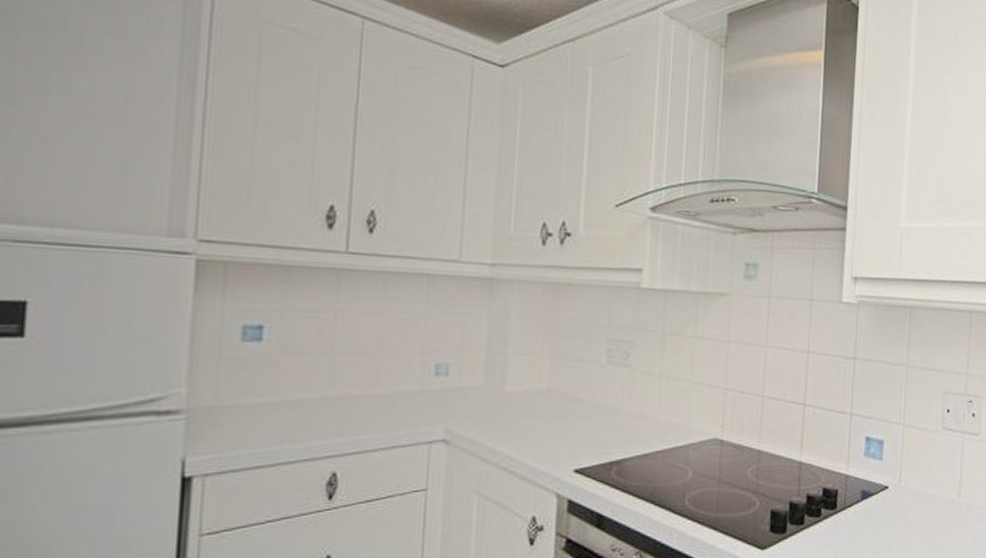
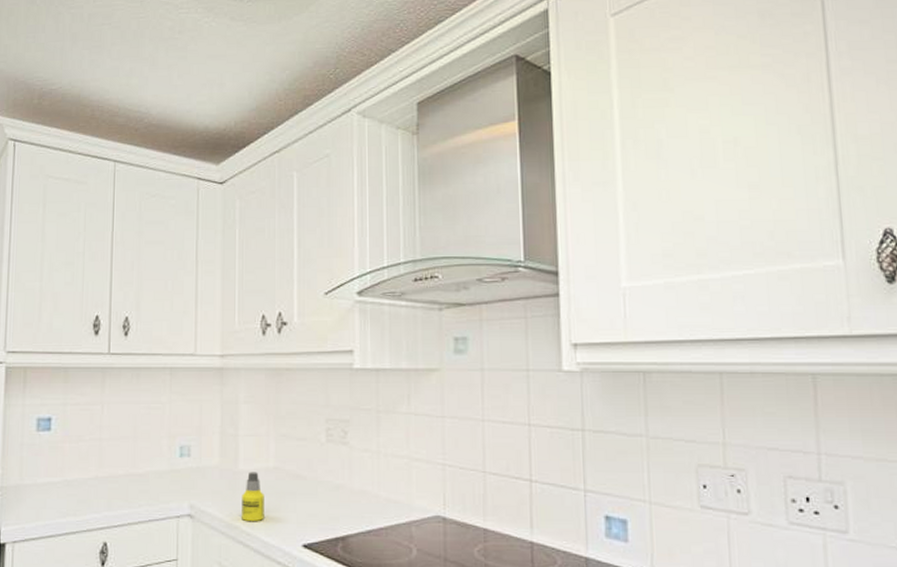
bottle: none [507,393,534,447] -> present [242,472,264,522]

